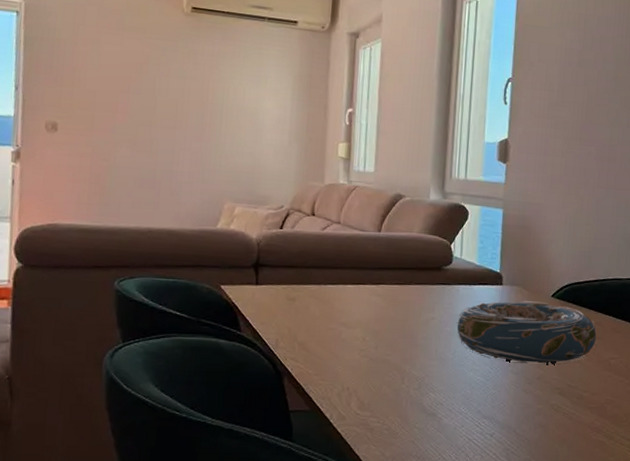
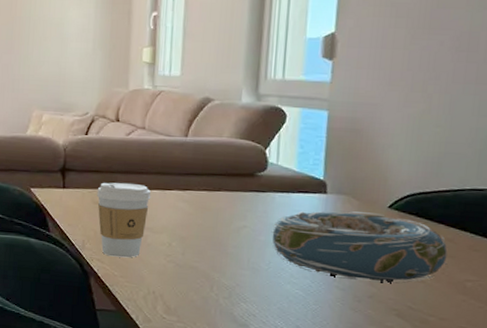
coffee cup: none [291,278,346,355] -> present [96,182,151,258]

